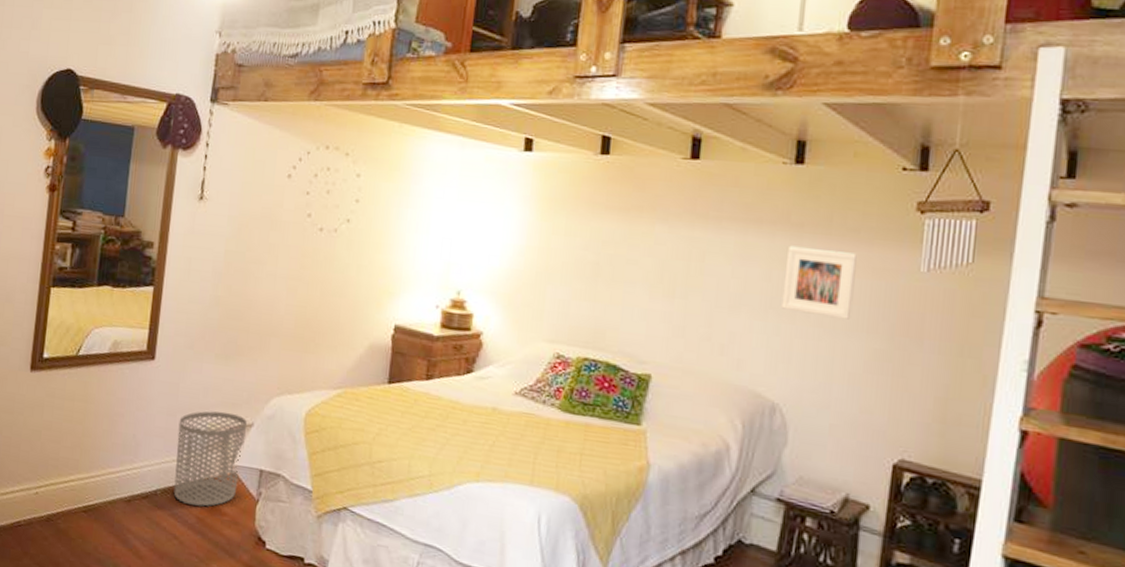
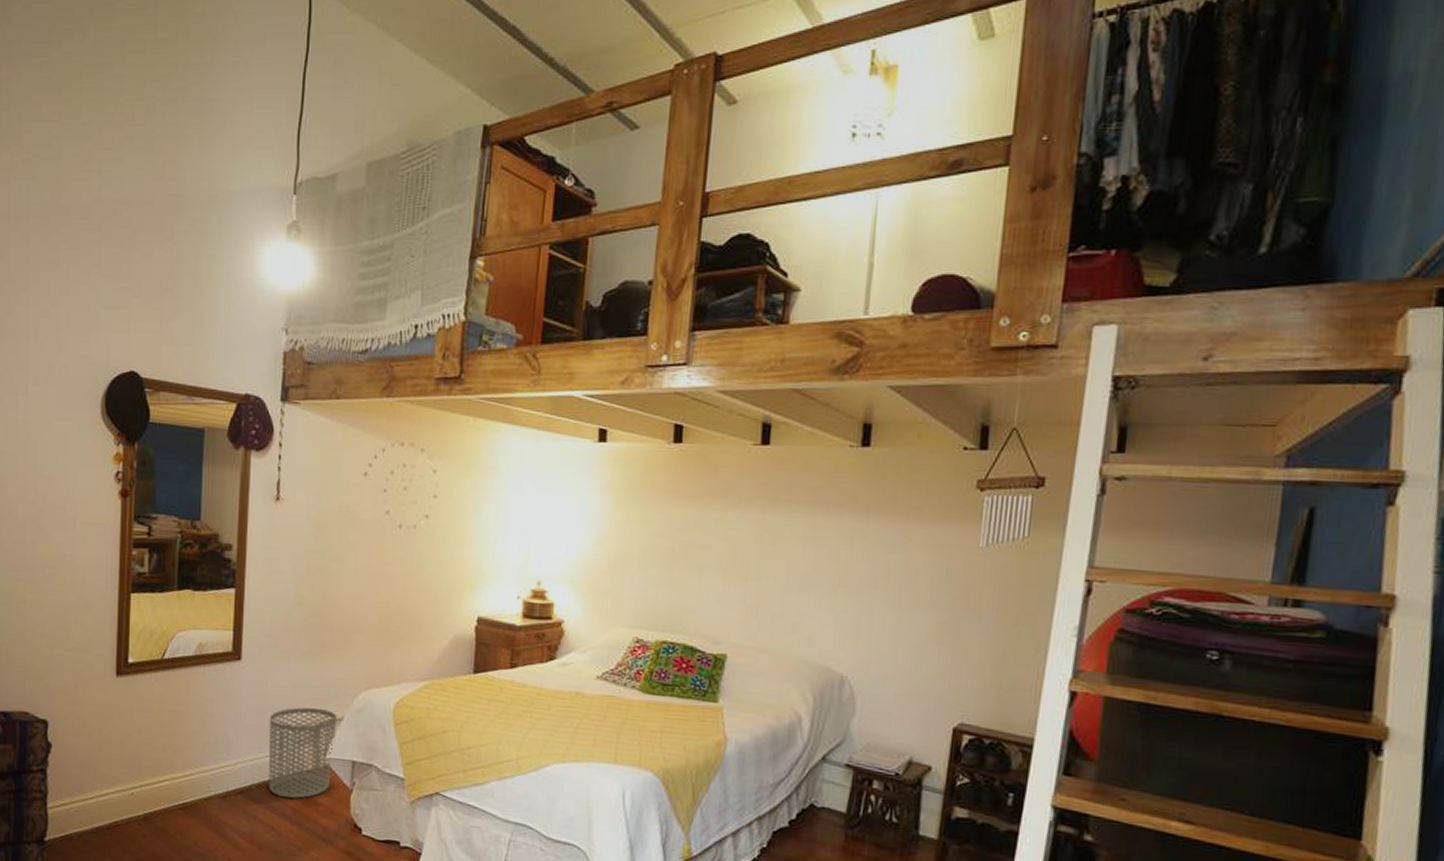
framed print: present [781,245,857,320] -> none [849,526,920,595]

